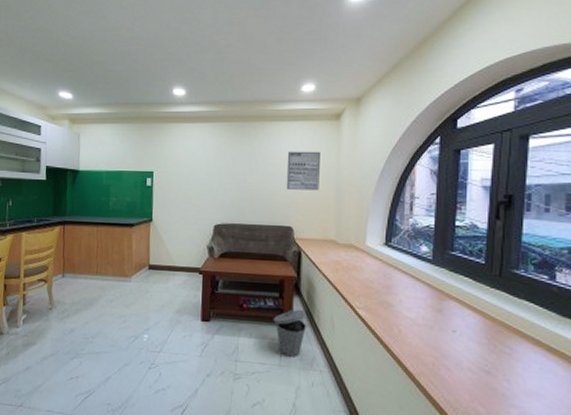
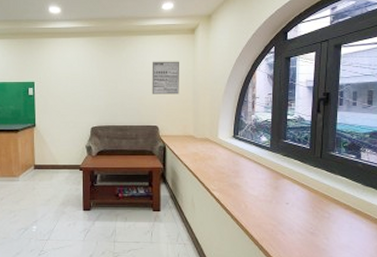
trash can: present [273,310,307,357] -> none [144,196,172,235]

